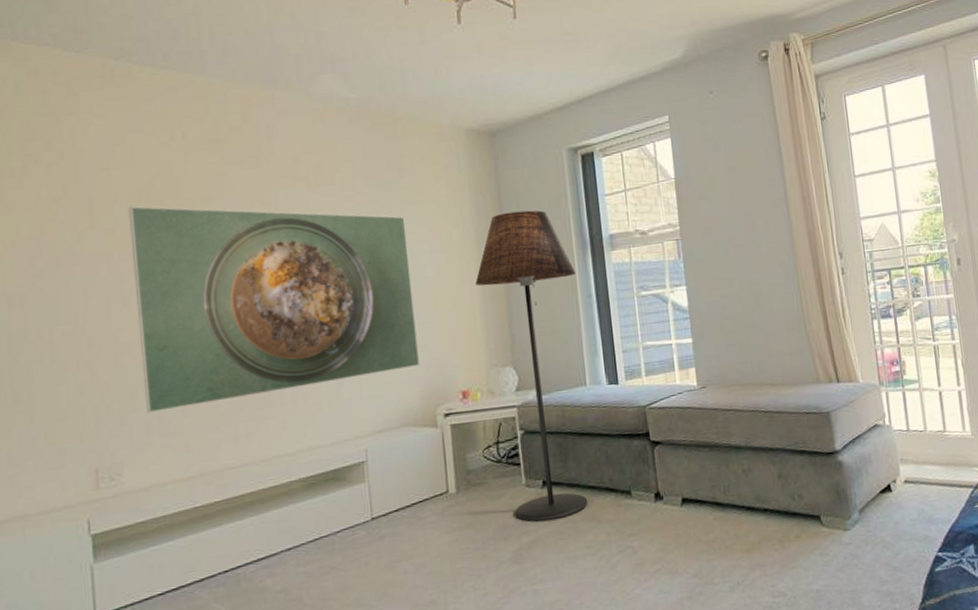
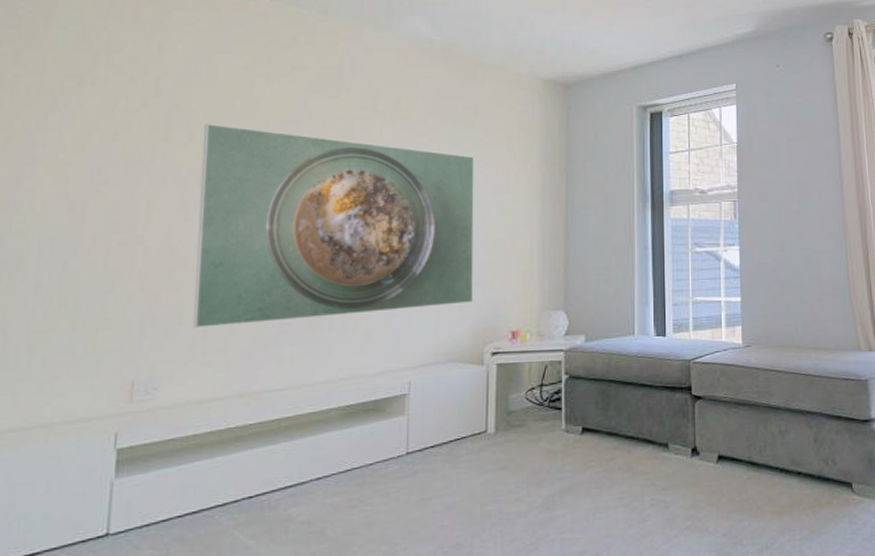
floor lamp: present [475,210,588,522] -> none [536,161,635,469]

